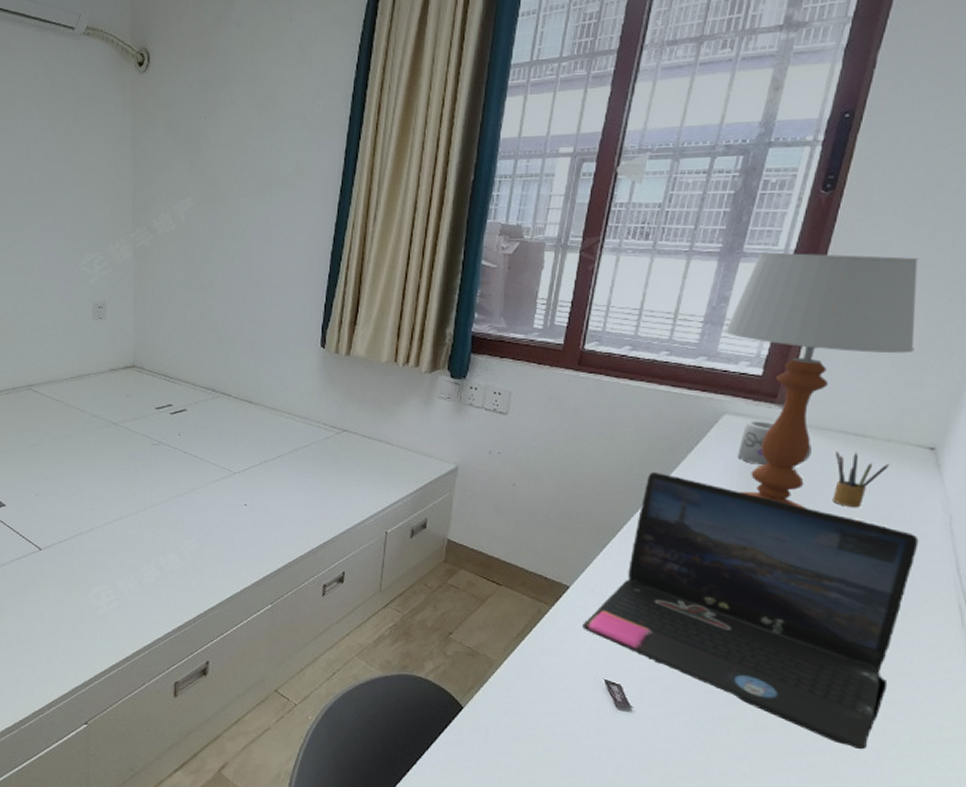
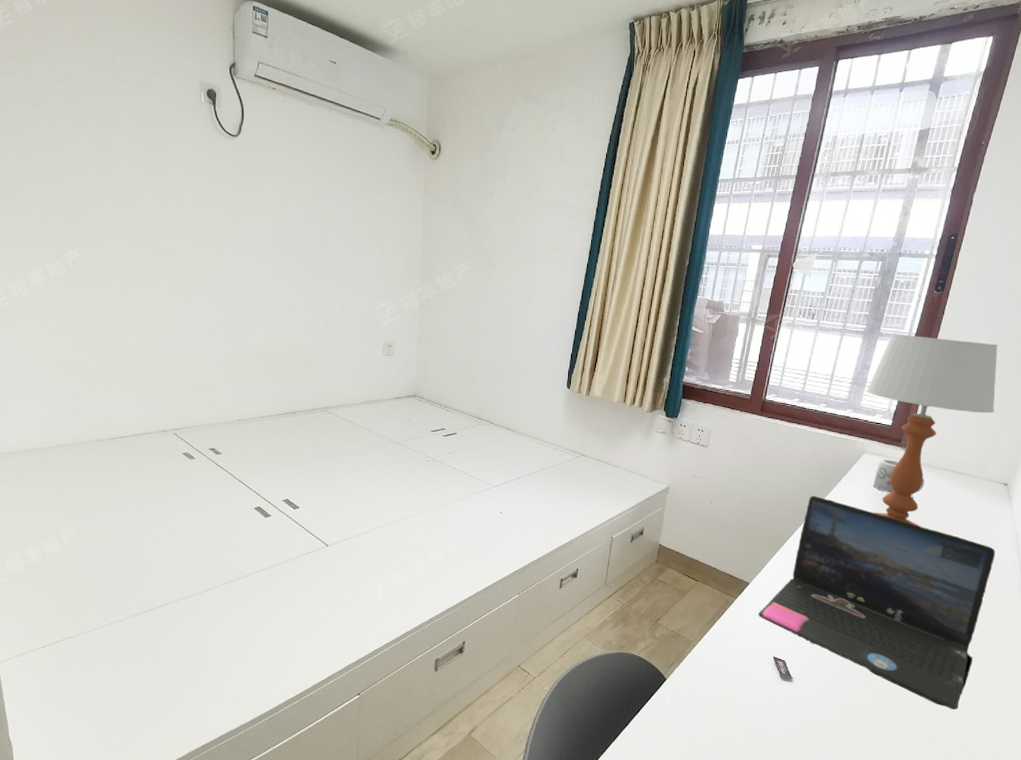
pencil box: present [833,450,890,508] -> none [938,483,978,527]

